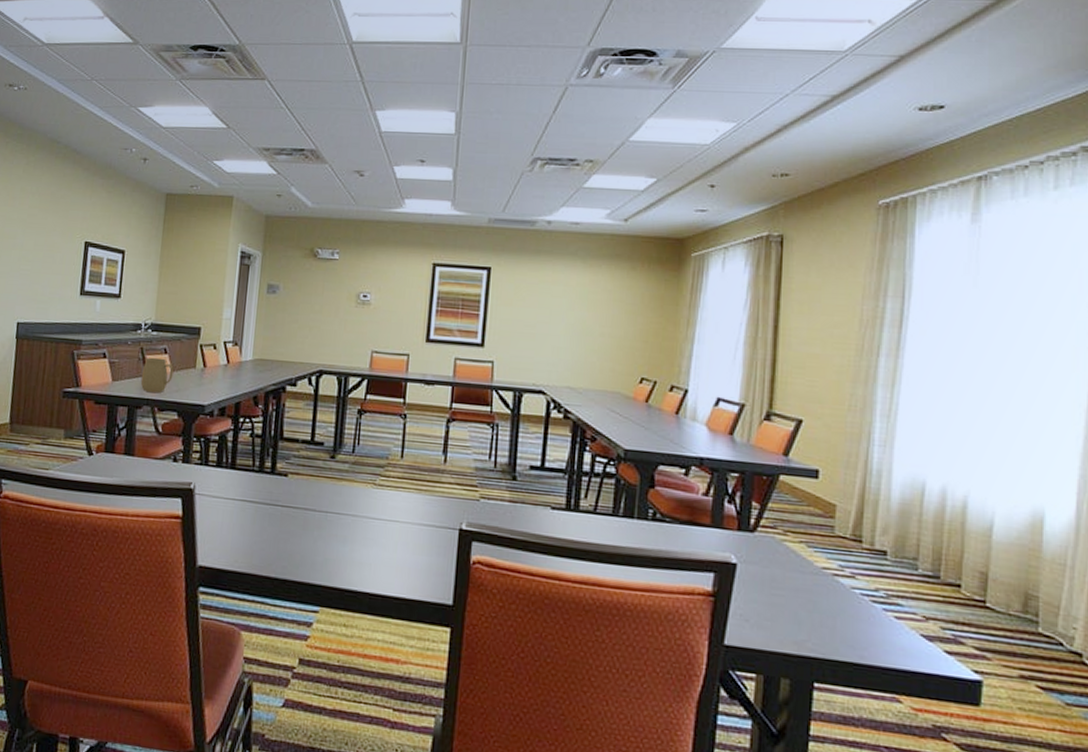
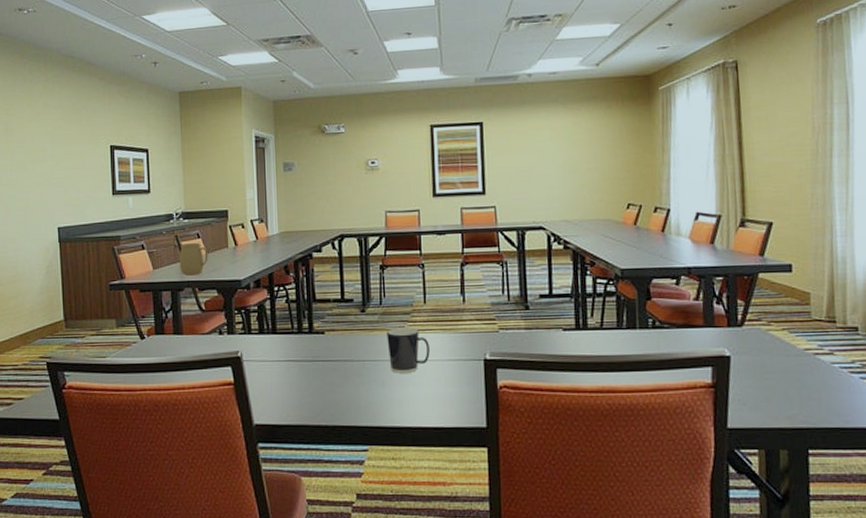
mug: none [354,480,401,533] -> present [386,327,430,373]

